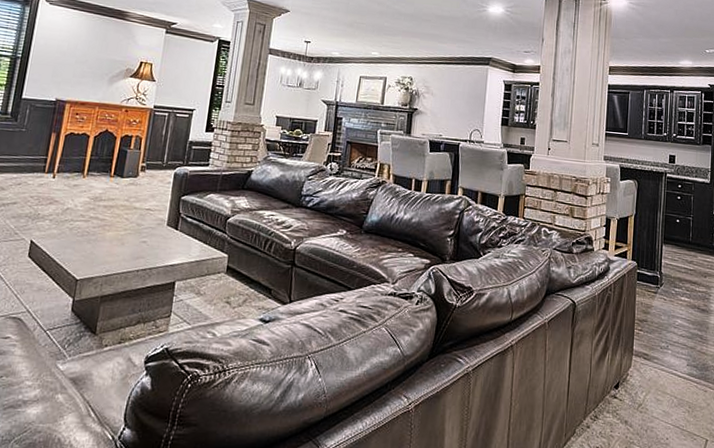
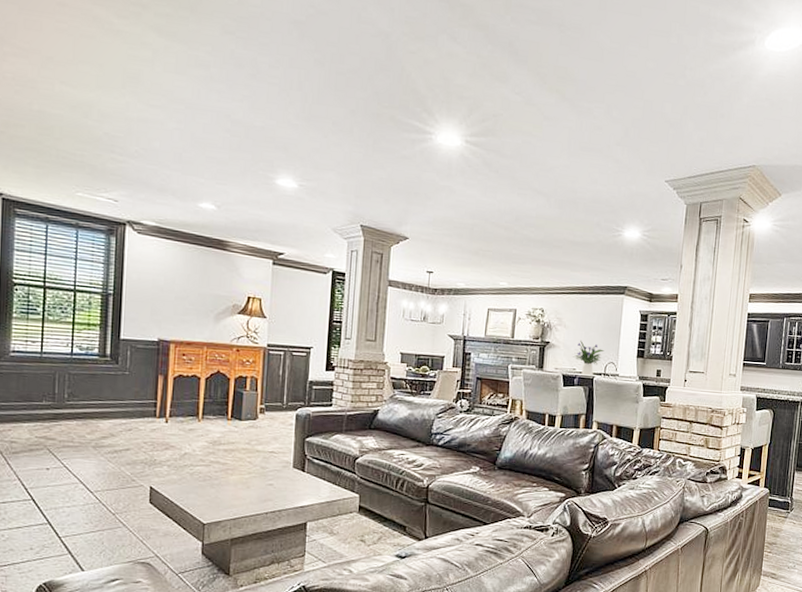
flower arrangement: none [439,107,470,142] -> present [573,340,605,376]

